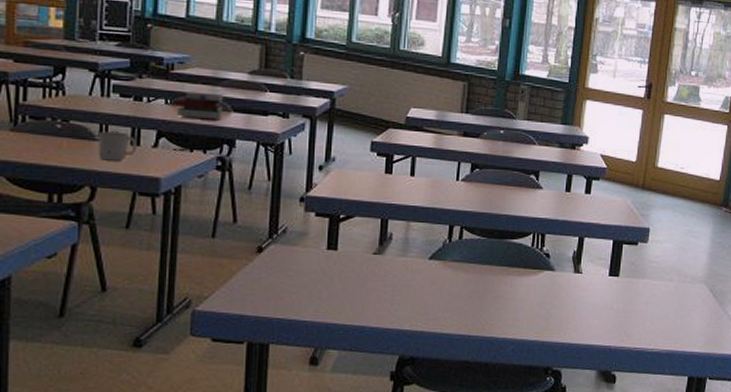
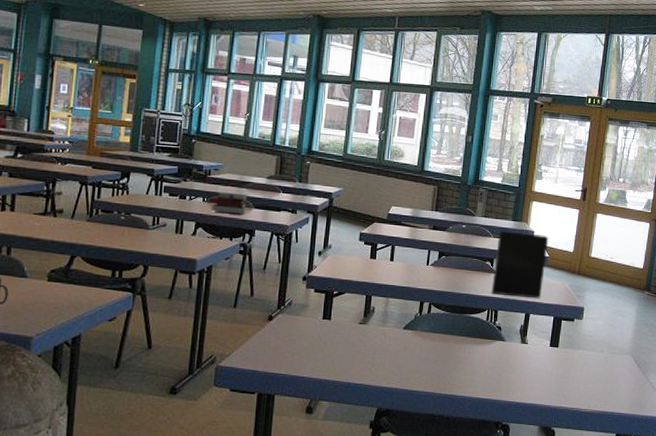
mug: present [98,131,137,161] -> none [150,222,180,246]
binder: none [538,137,606,219] -> present [492,231,549,299]

